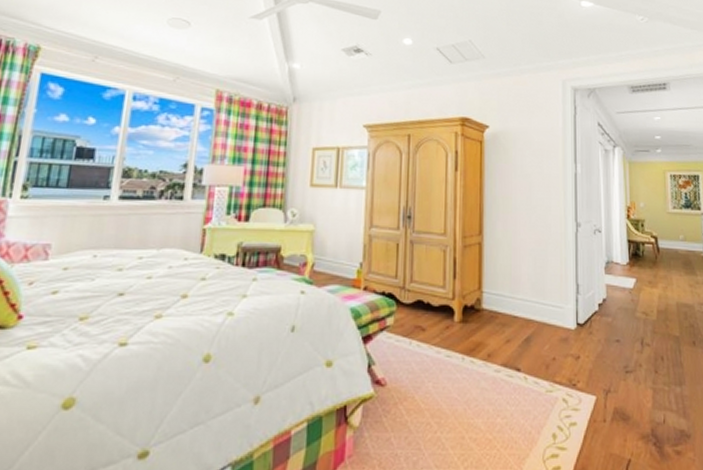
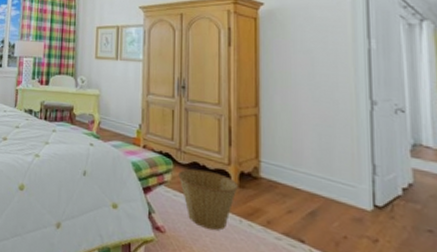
basket: none [401,308,462,372] -> present [178,169,239,230]

